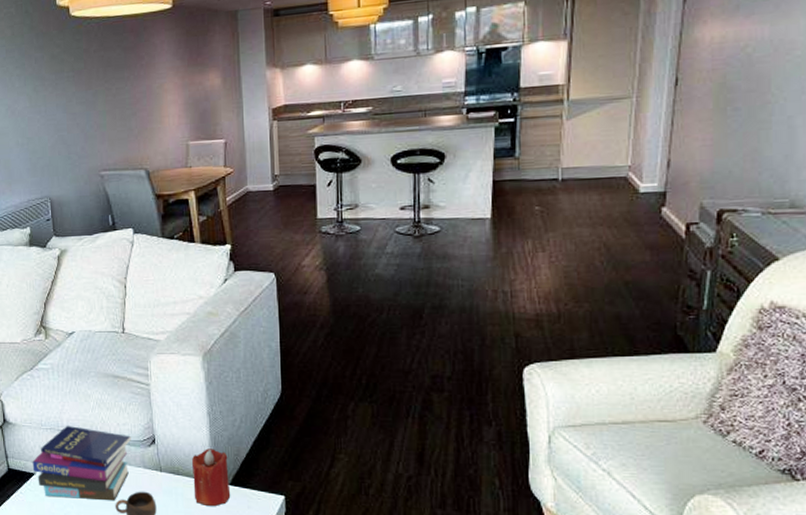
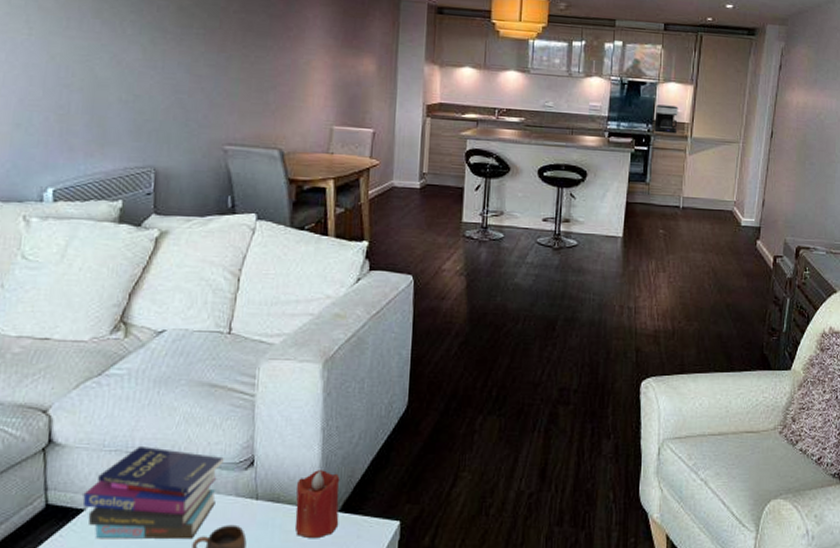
coffee maker: none [508,67,561,101] -> present [643,104,686,135]

